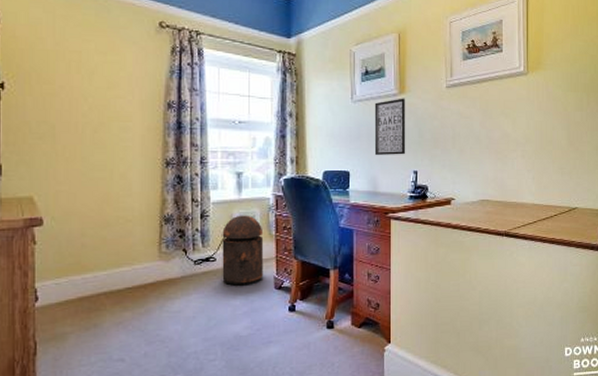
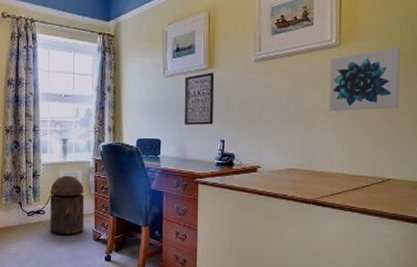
wall art: none [519,78,582,140] -> present [329,48,400,111]

